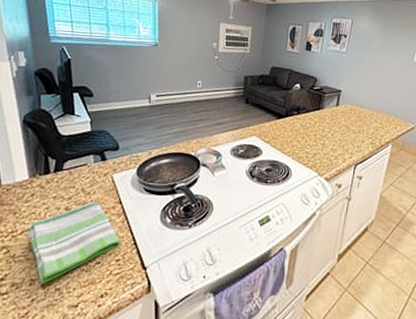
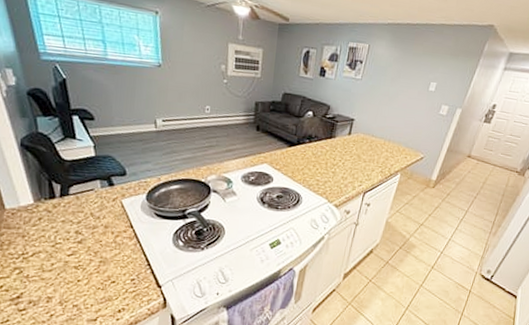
dish towel: present [27,202,120,284] -> none [38,226,134,301]

